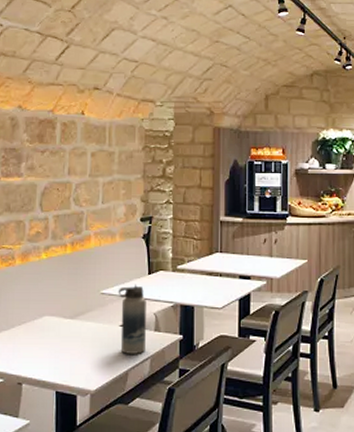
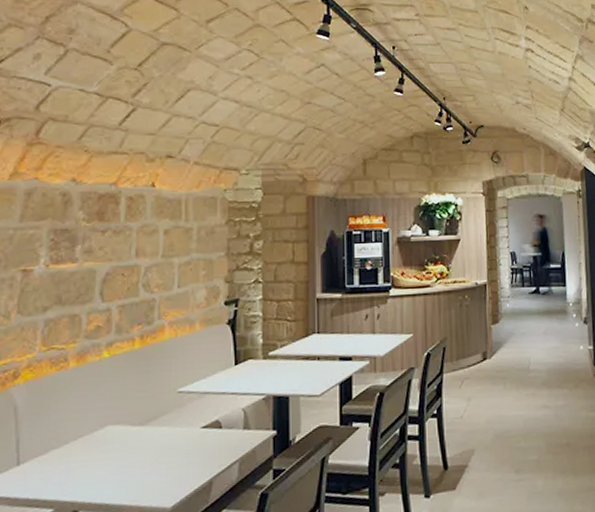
water bottle: present [118,284,146,354] -> none [198,377,233,460]

